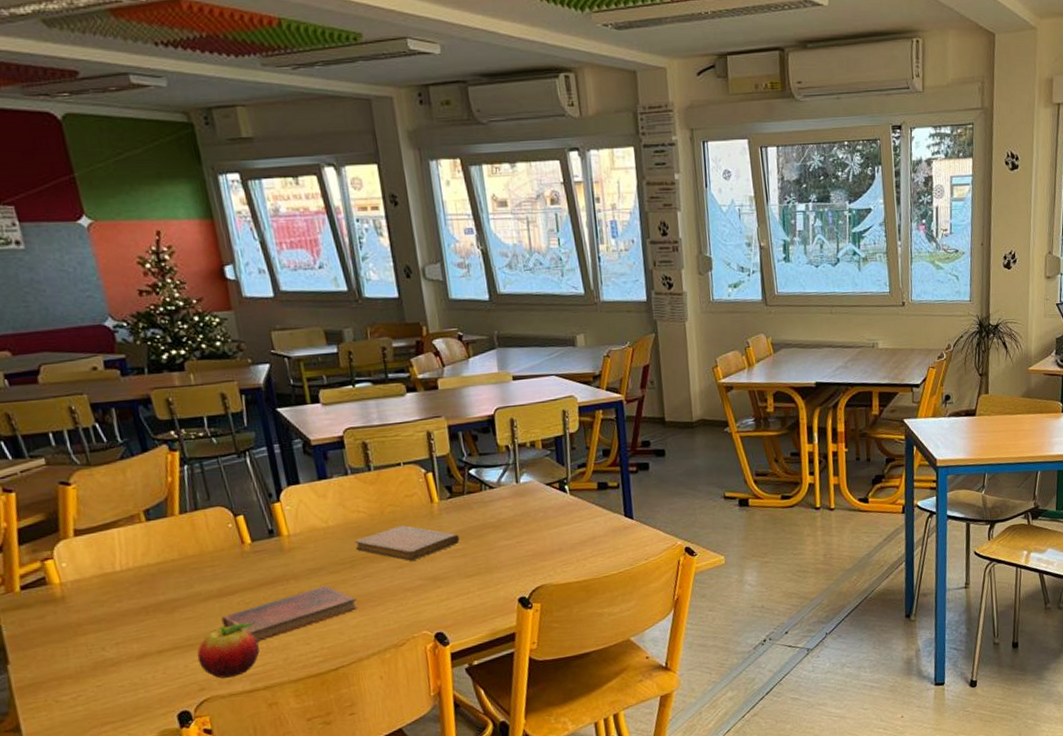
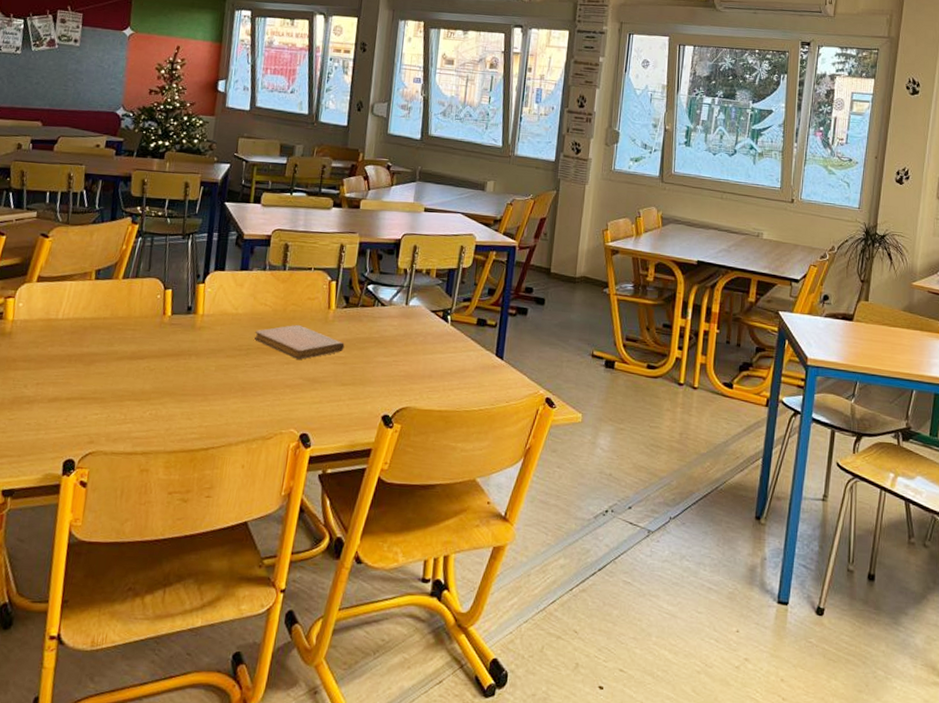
fruit: present [197,622,260,679] -> none [95,386,151,437]
diary: present [221,585,358,642] -> none [125,367,242,408]

